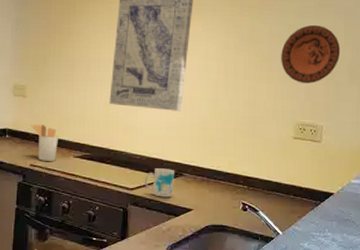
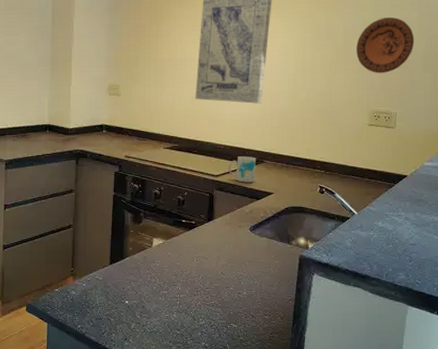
utensil holder: present [31,125,59,161] -> none [125,120,150,152]

